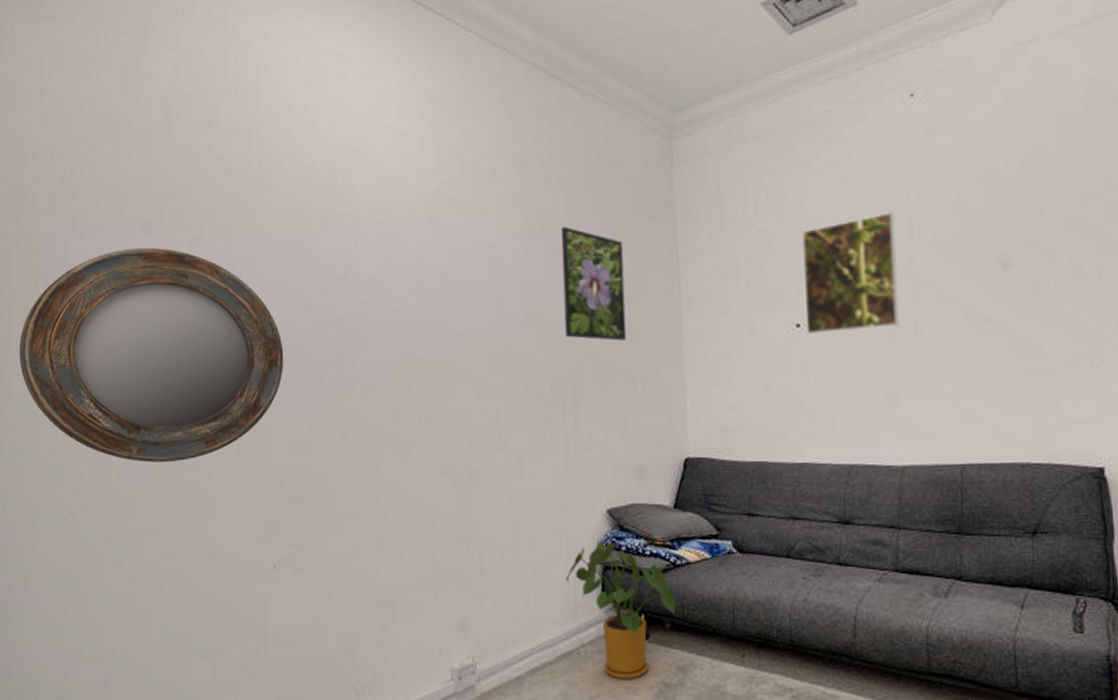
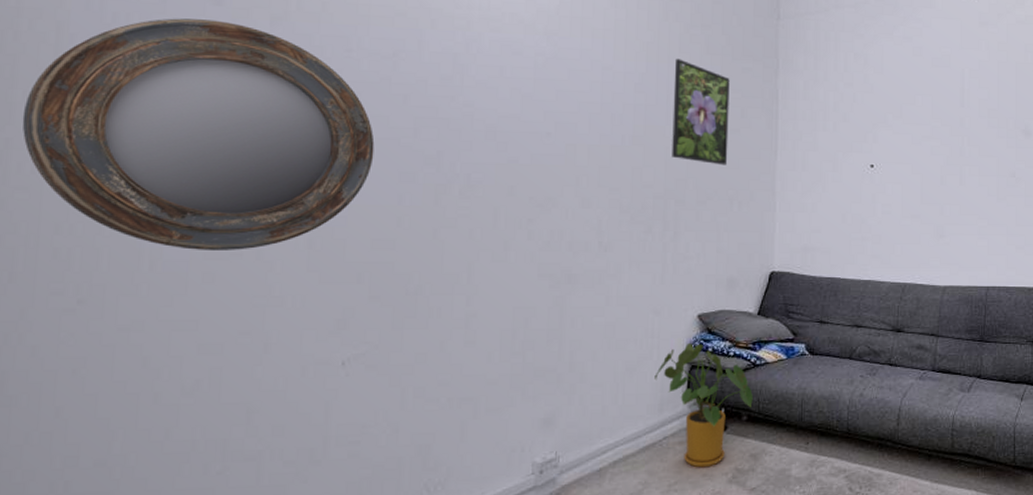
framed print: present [801,212,899,335] -> none [878,82,951,175]

